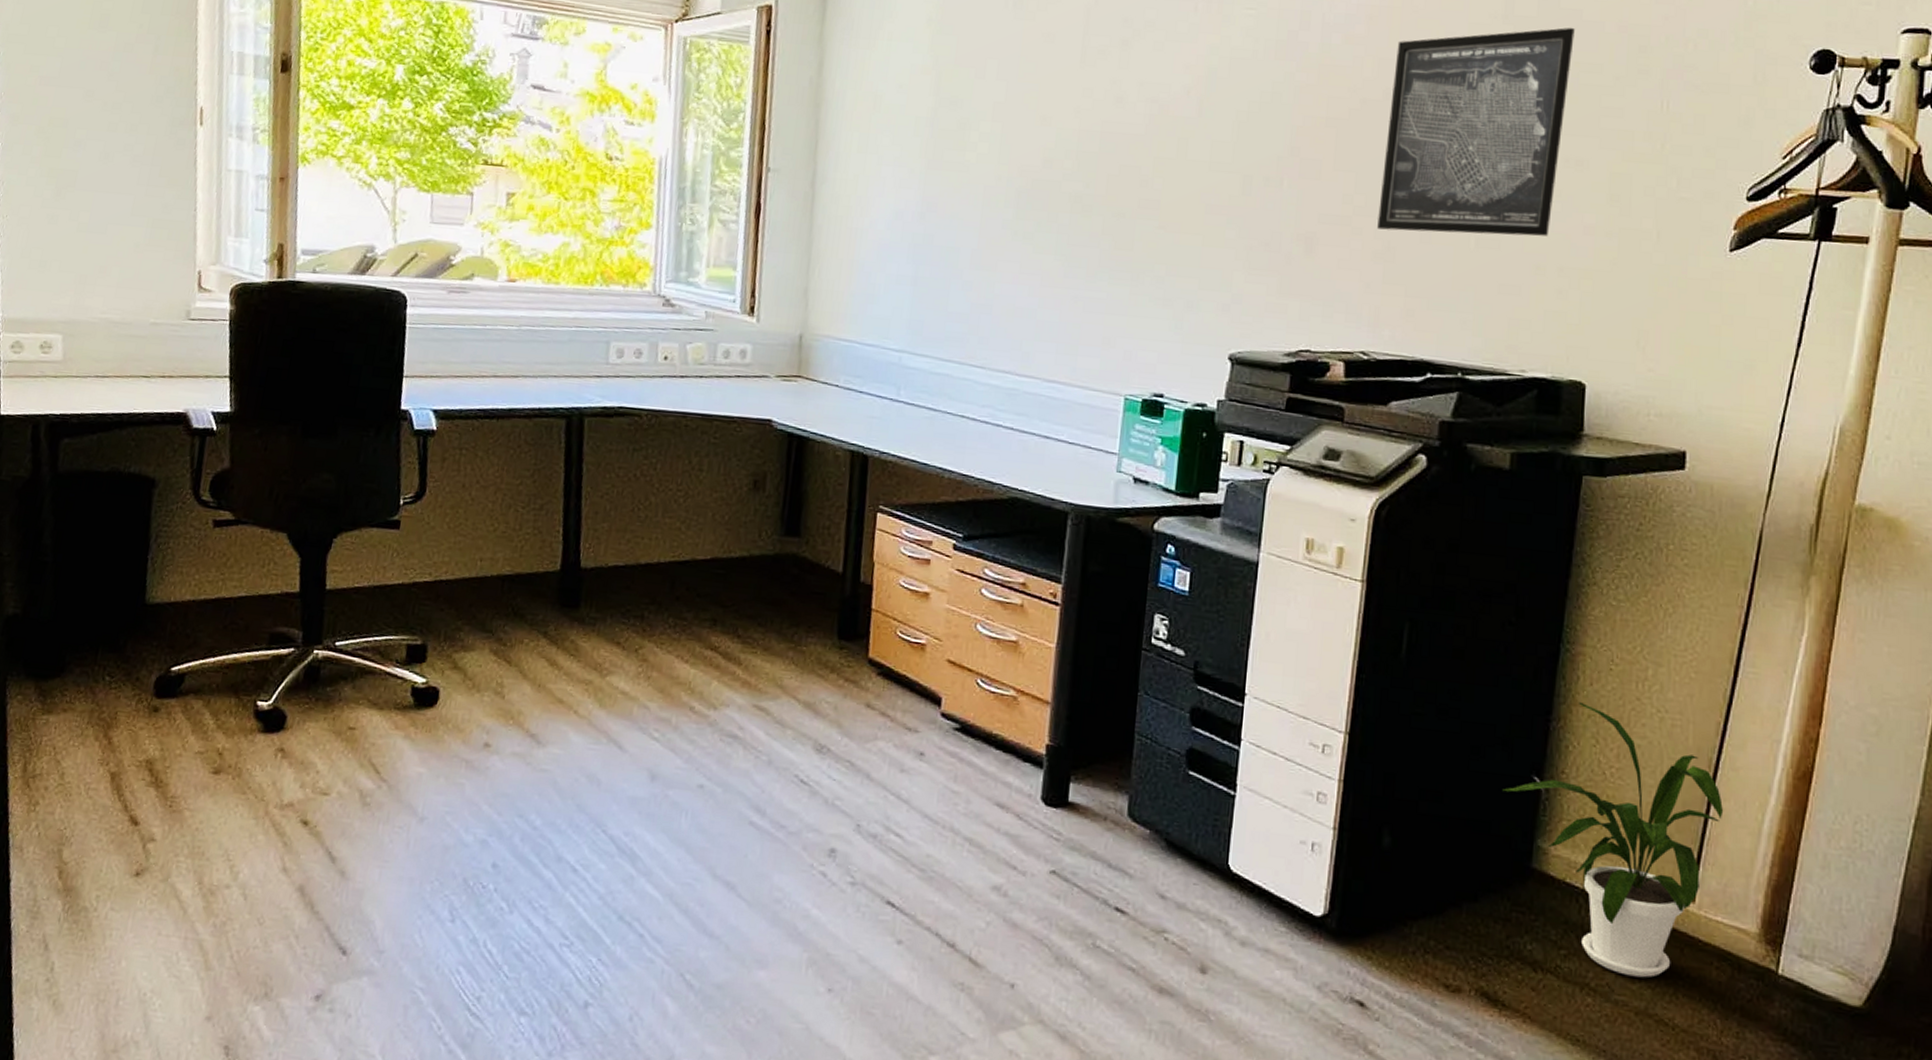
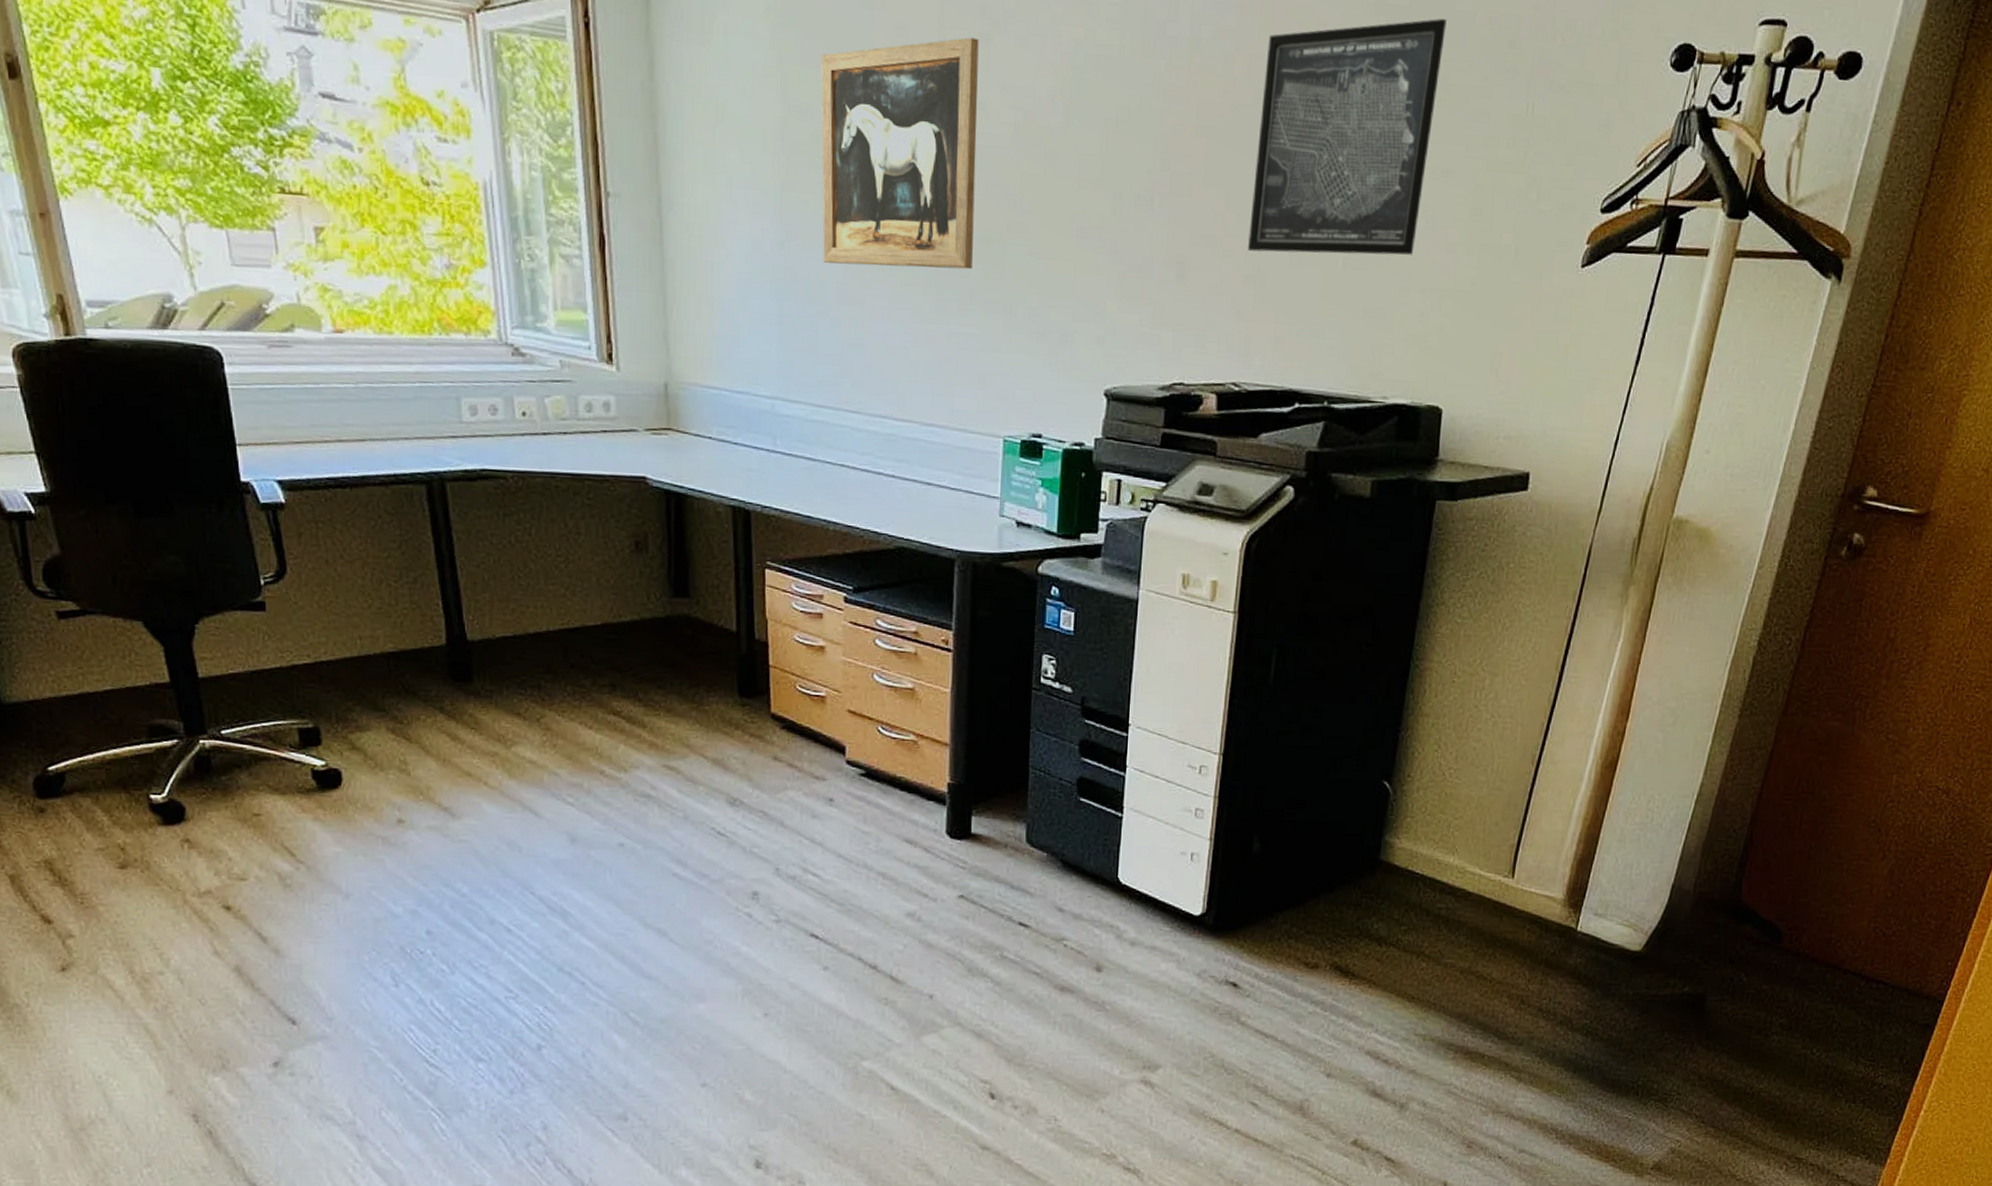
wall art: none [960,42,1120,241] -> present [821,37,979,270]
house plant: present [1502,701,1724,978] -> none [1356,712,1543,943]

